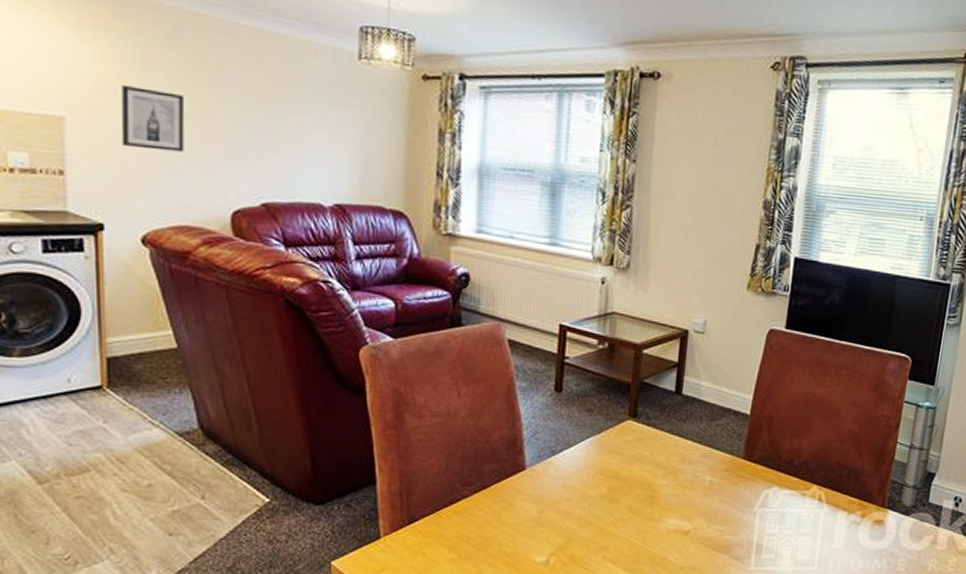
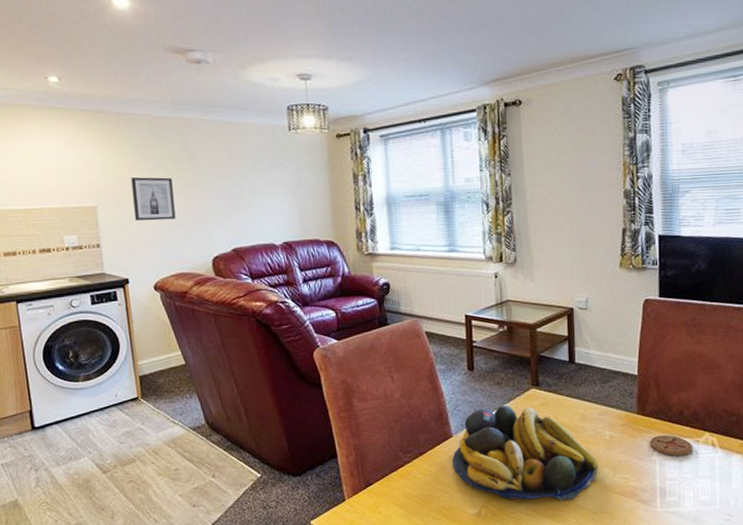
fruit bowl: none [522,436,693,552] -> present [452,405,599,501]
coaster: none [752,484,799,510] -> present [650,435,694,456]

